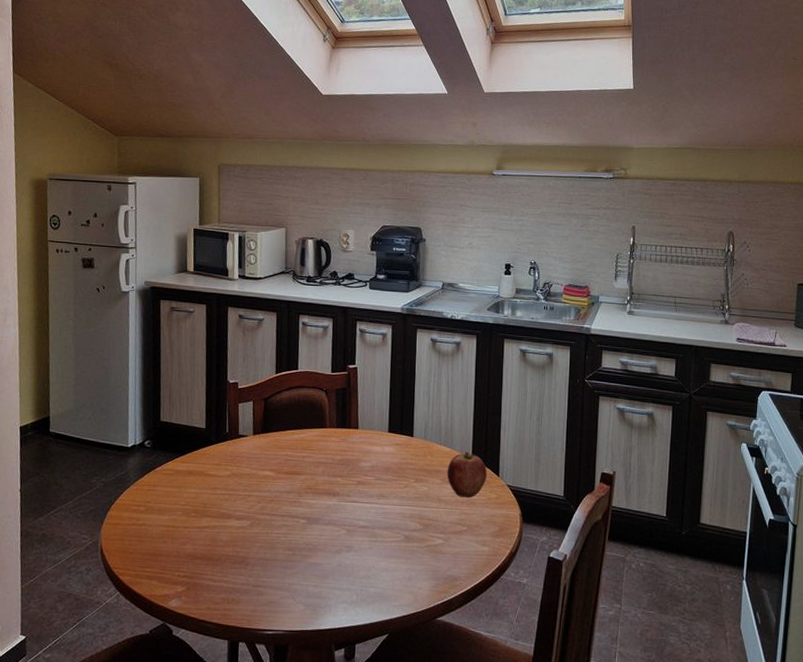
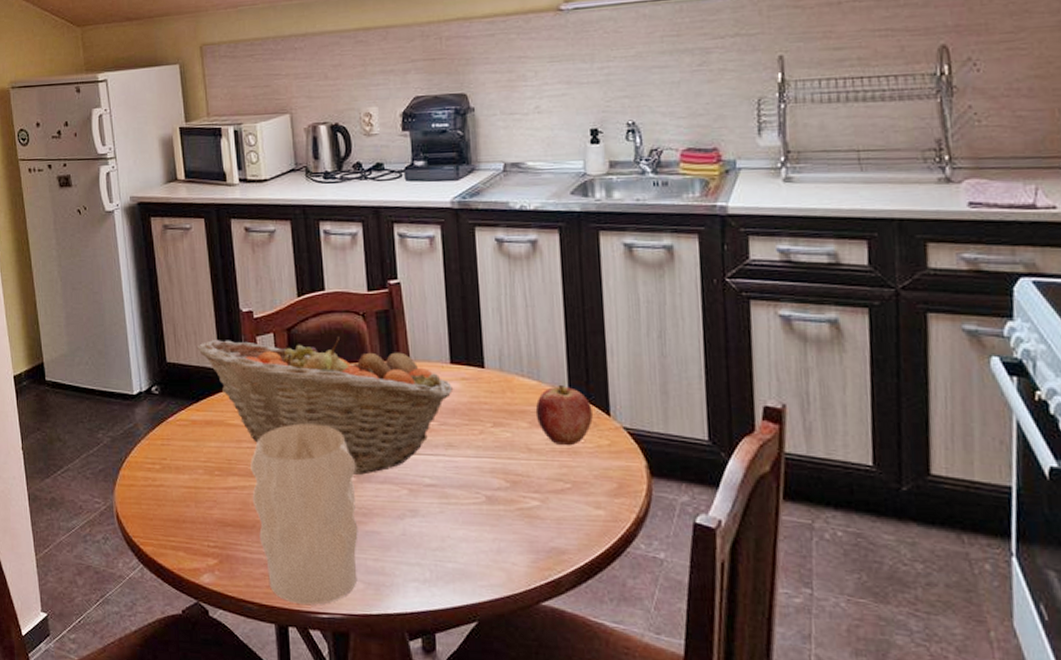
fruit basket: none [187,404,389,518] -> present [196,336,454,475]
vase: none [221,475,308,623] -> present [250,423,358,605]

